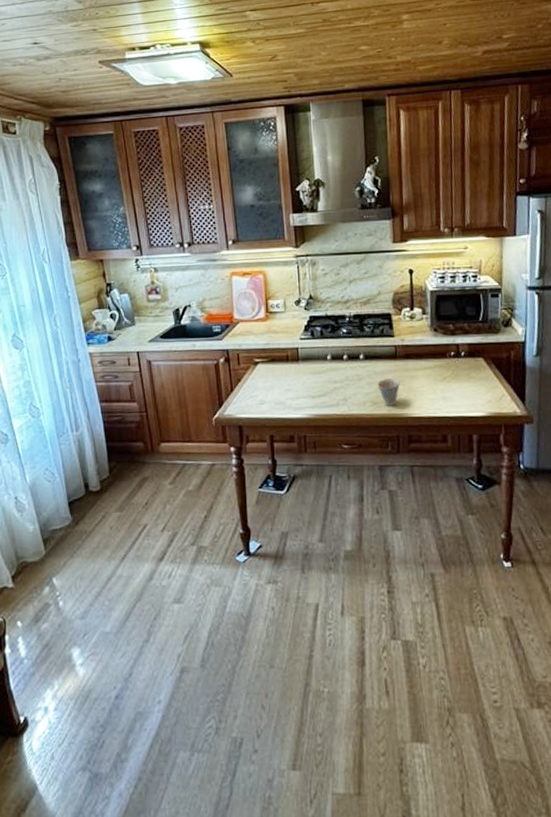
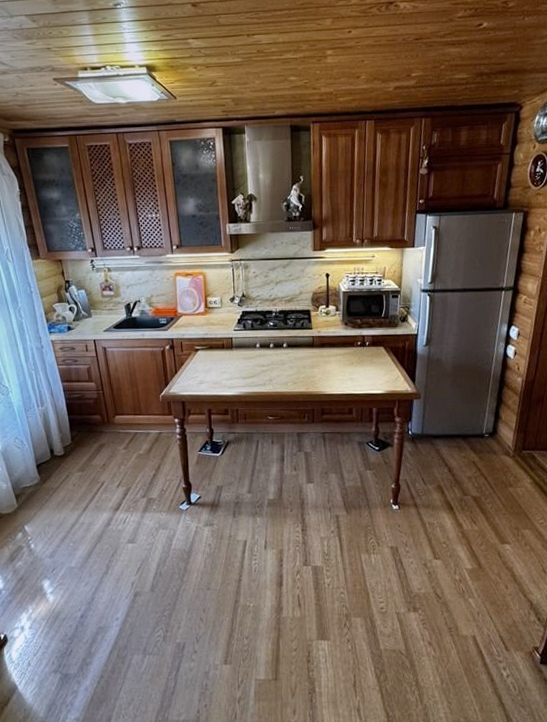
cup: present [377,378,400,406] -> none [297,363,316,385]

